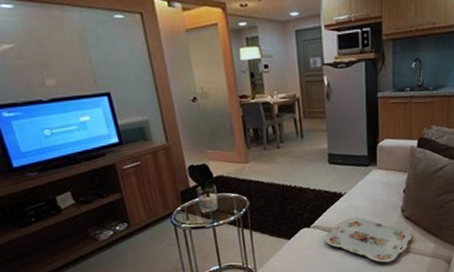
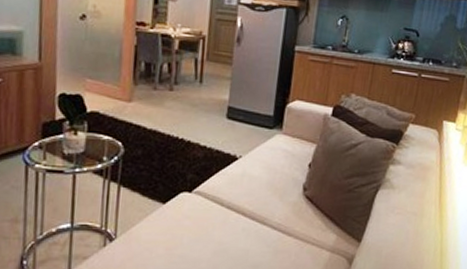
serving tray: present [324,216,412,263] -> none [206,187,311,250]

